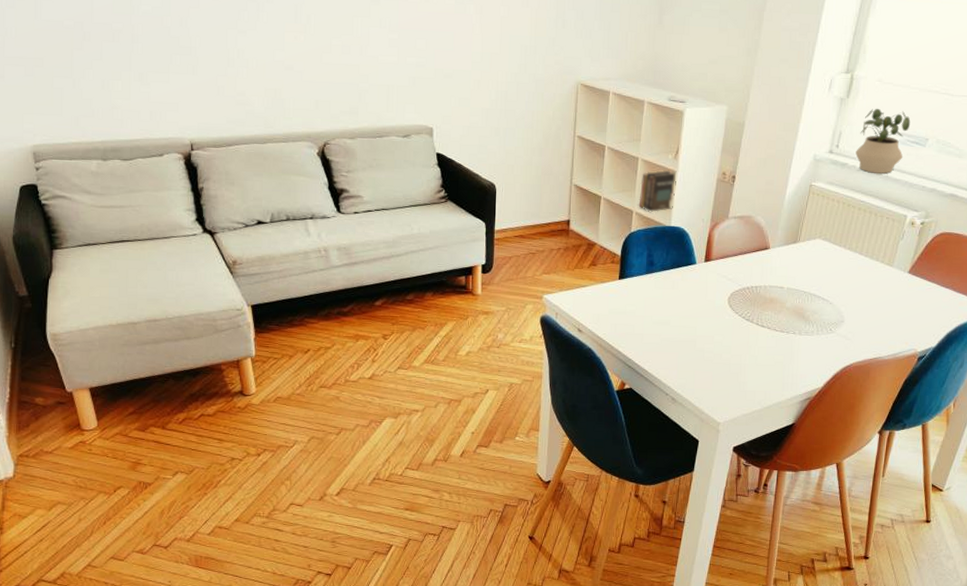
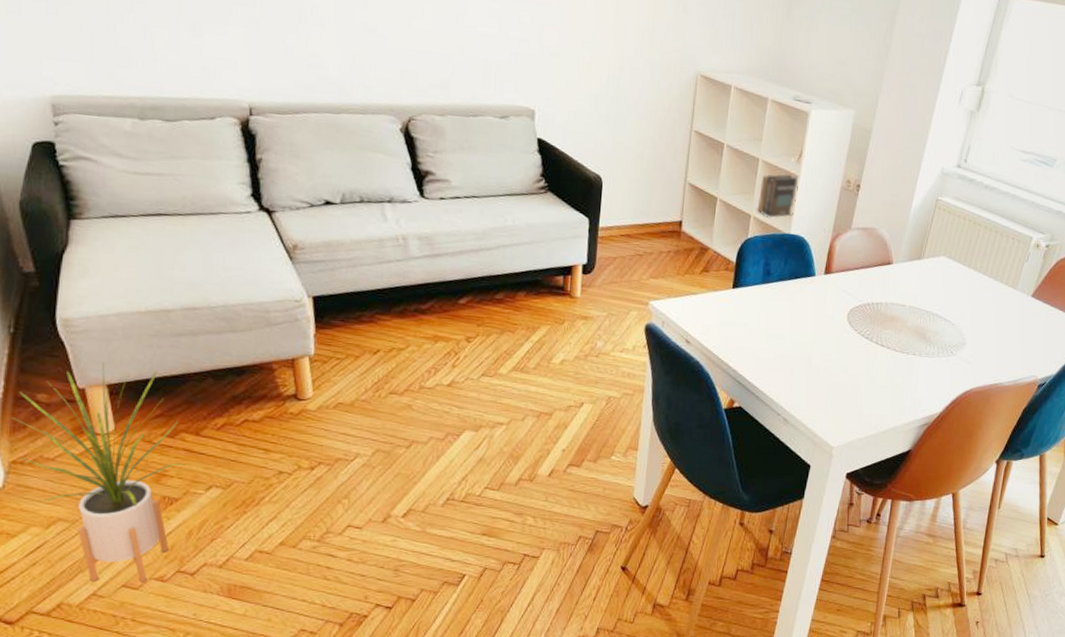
house plant: none [17,368,156,555] -> present [12,361,187,582]
potted plant: present [856,108,911,174] -> none [983,124,1040,193]

